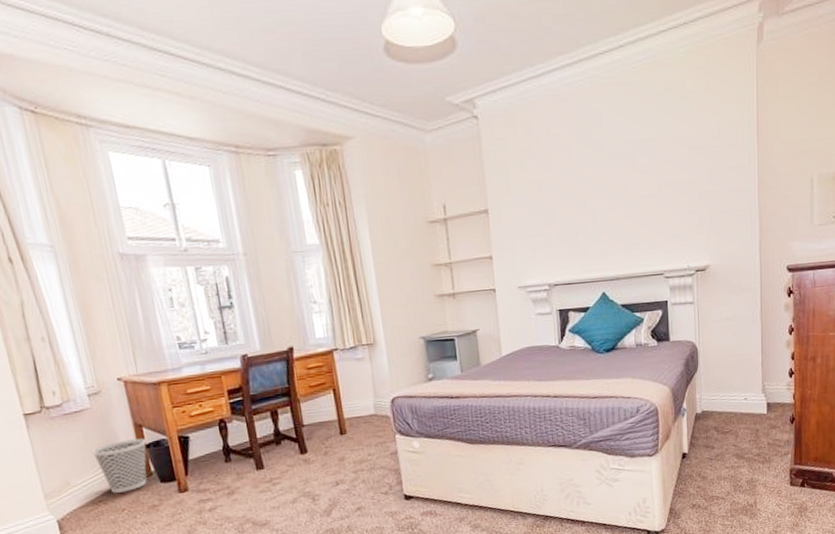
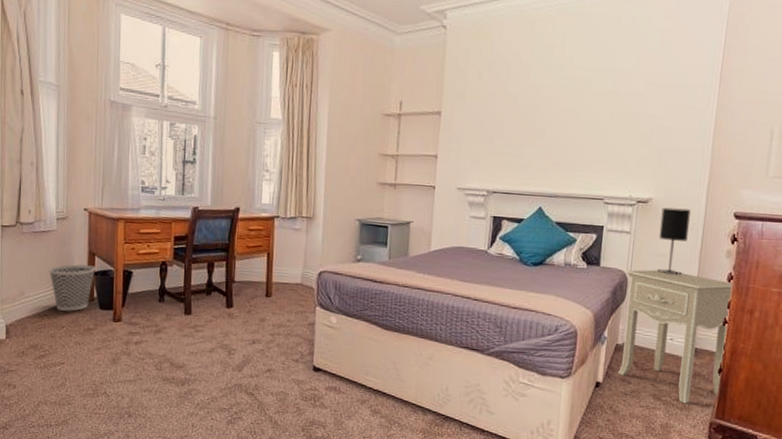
nightstand: none [695,333,794,457] -> present [618,269,733,404]
table lamp: none [720,270,747,337] -> present [657,207,691,275]

